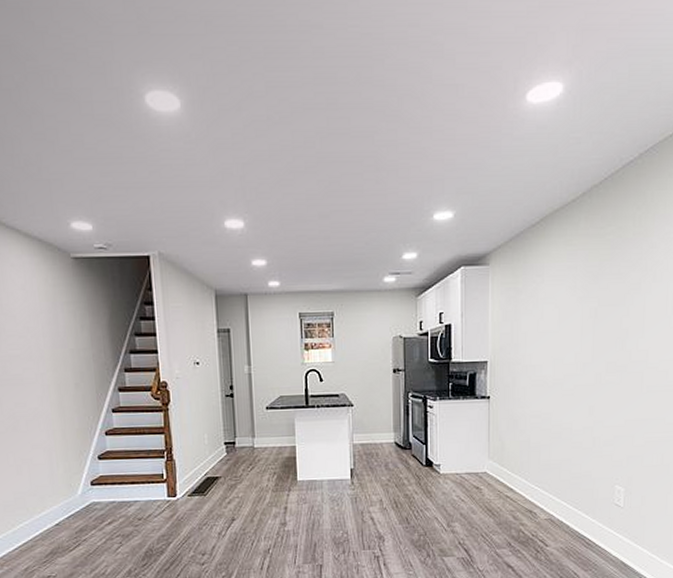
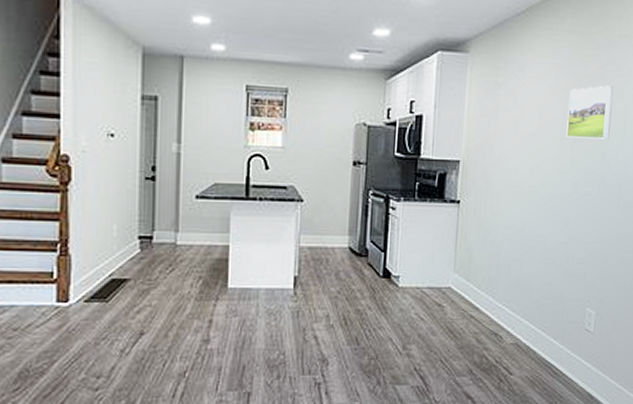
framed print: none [586,281,630,332] -> present [566,85,613,139]

